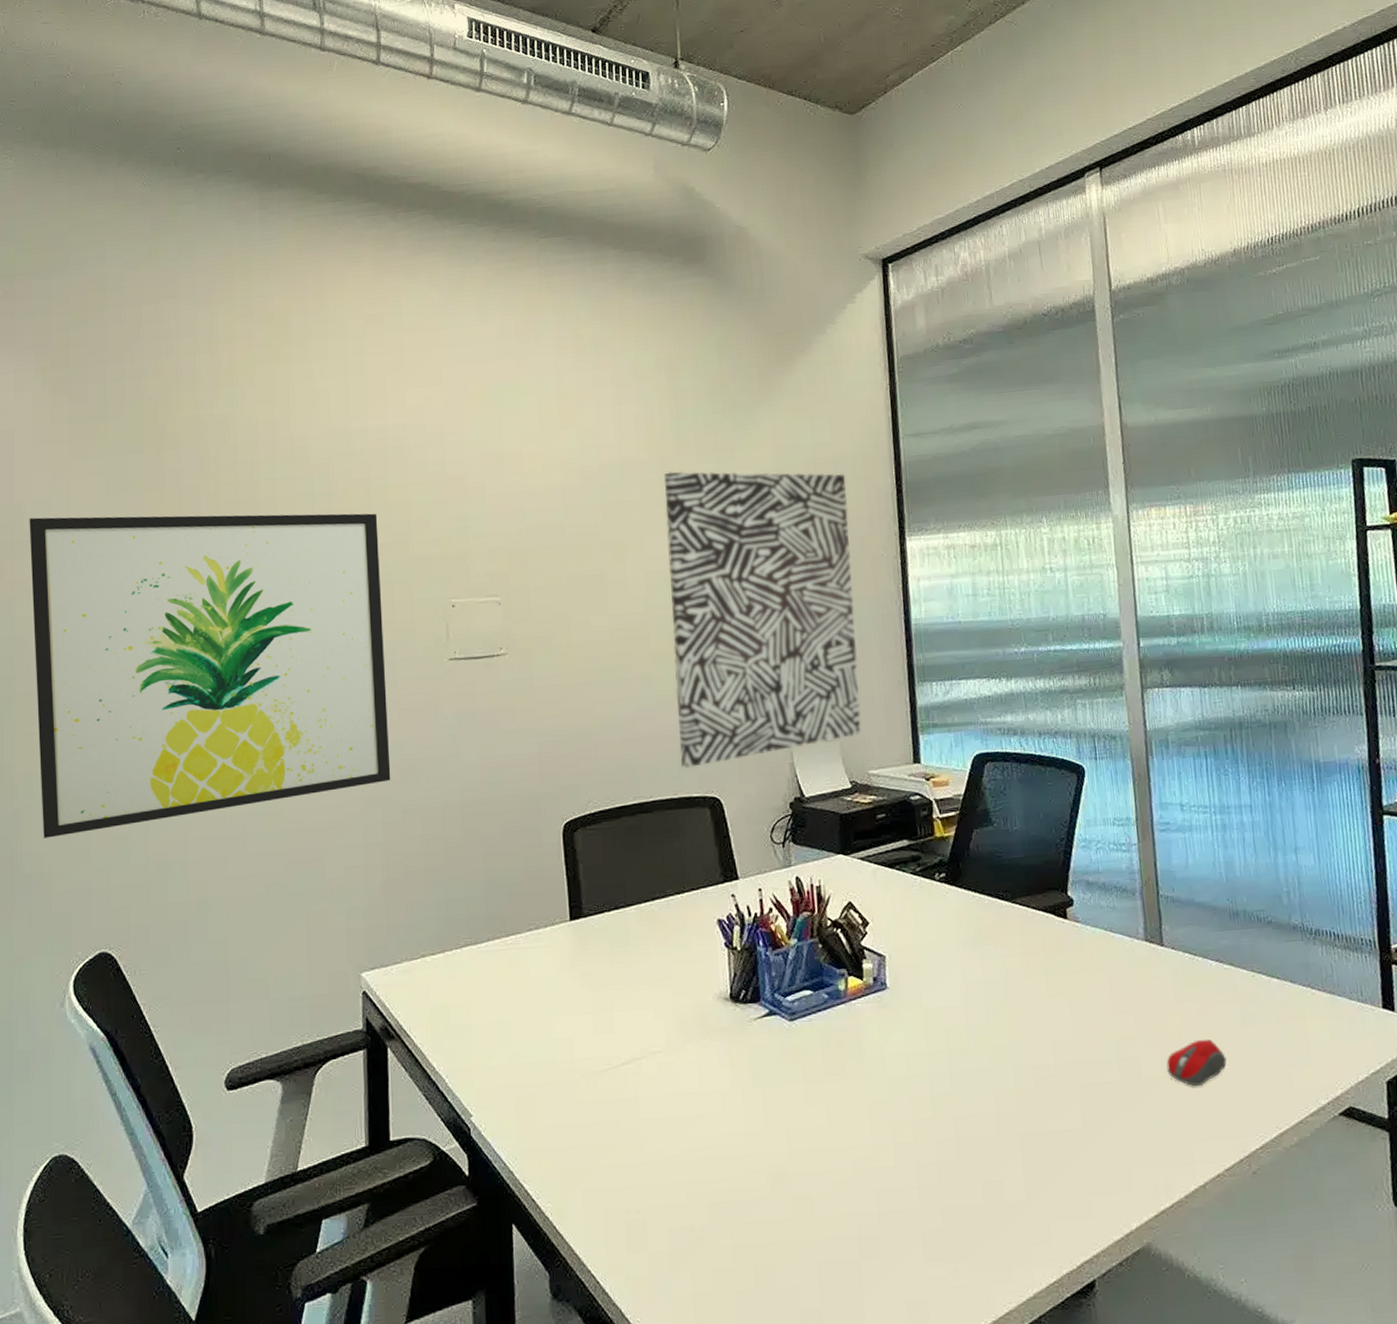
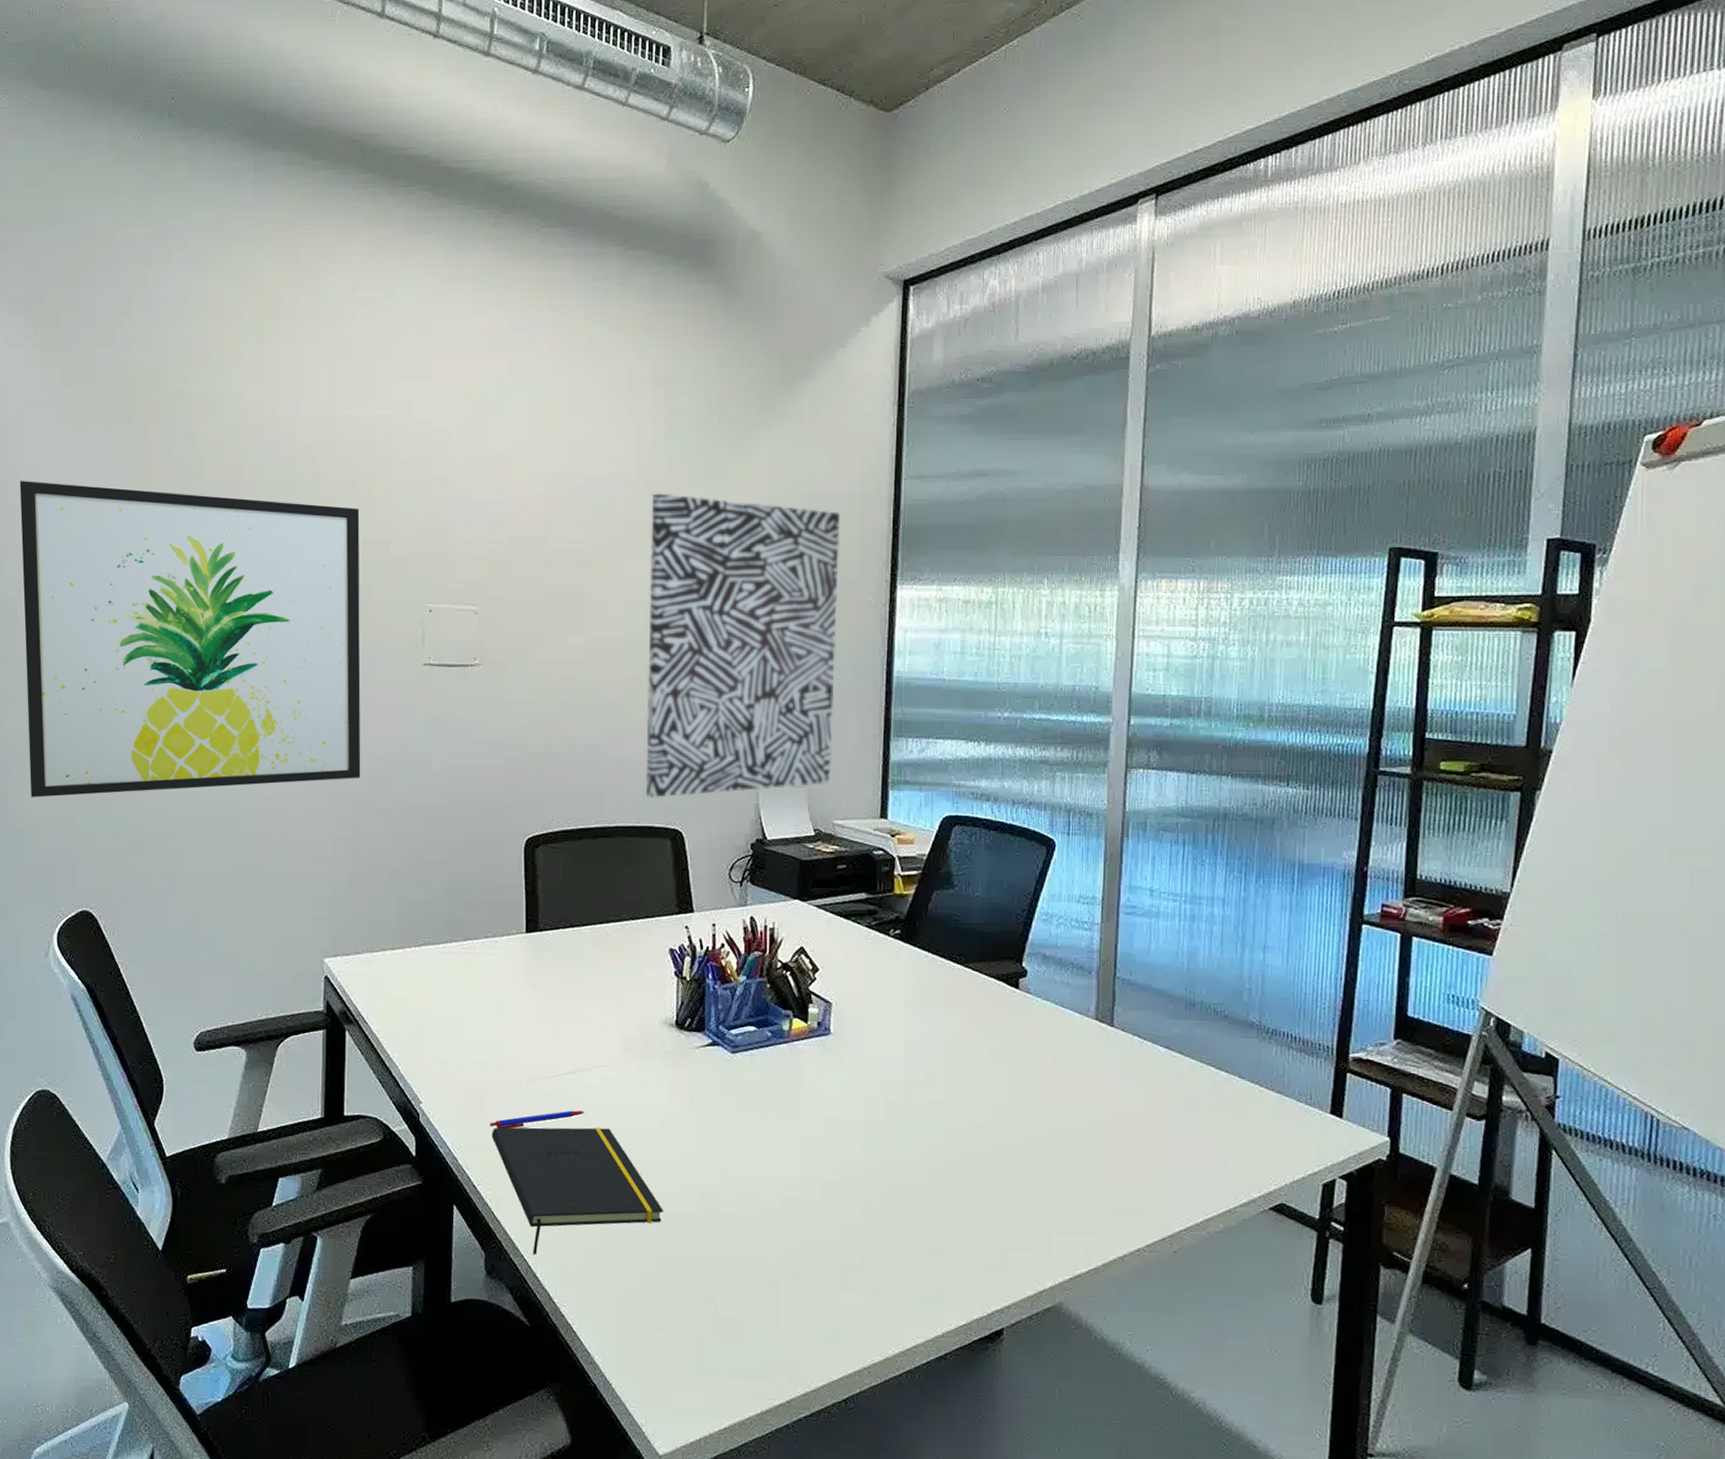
pen: none [545,1102,644,1134] -> present [489,1110,585,1129]
notepad: none [548,1118,734,1269] -> present [492,1127,663,1255]
computer mouse: present [1166,1039,1227,1087] -> none [1101,1120,1162,1165]

